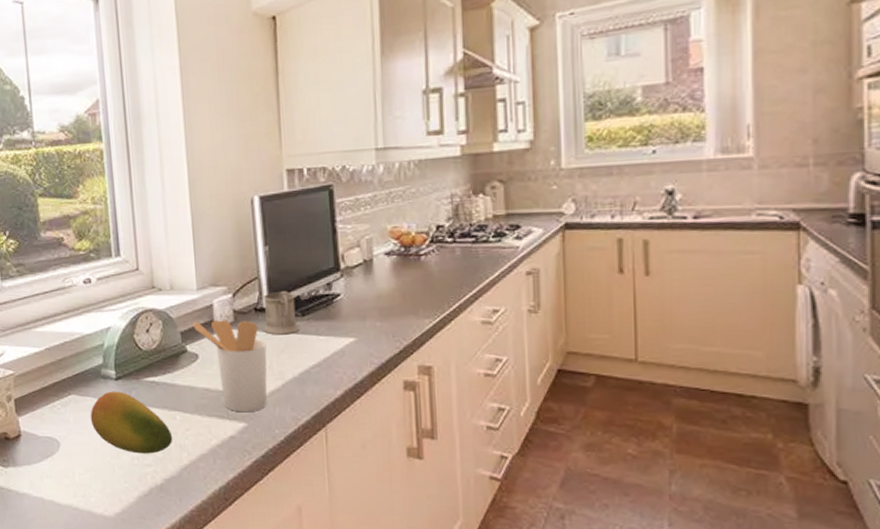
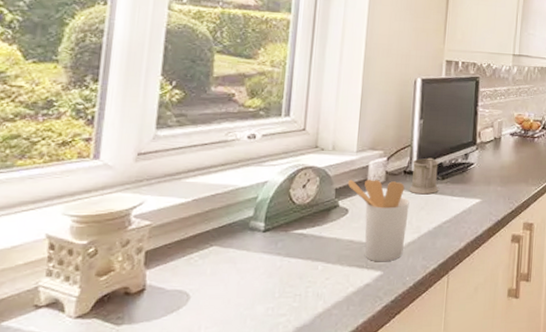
fruit: present [90,391,173,454] -> none [229,243,312,304]

